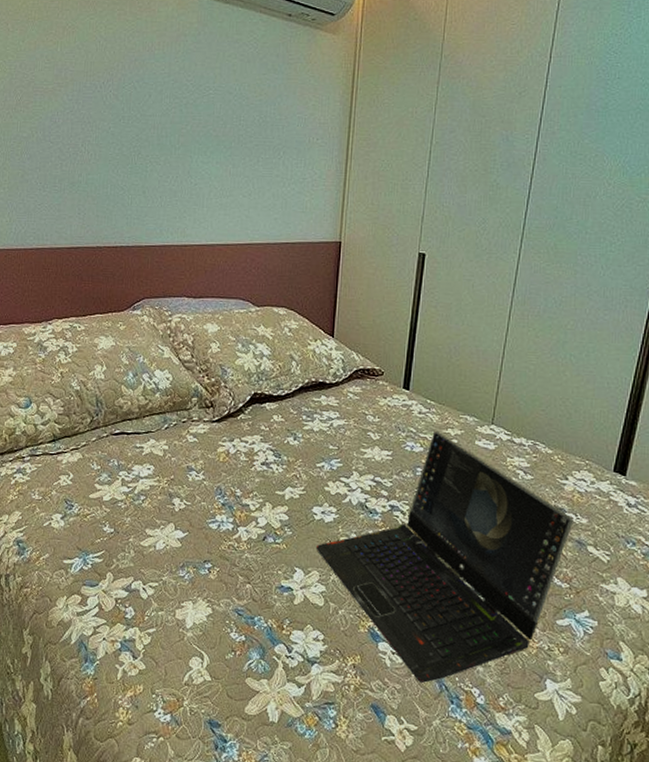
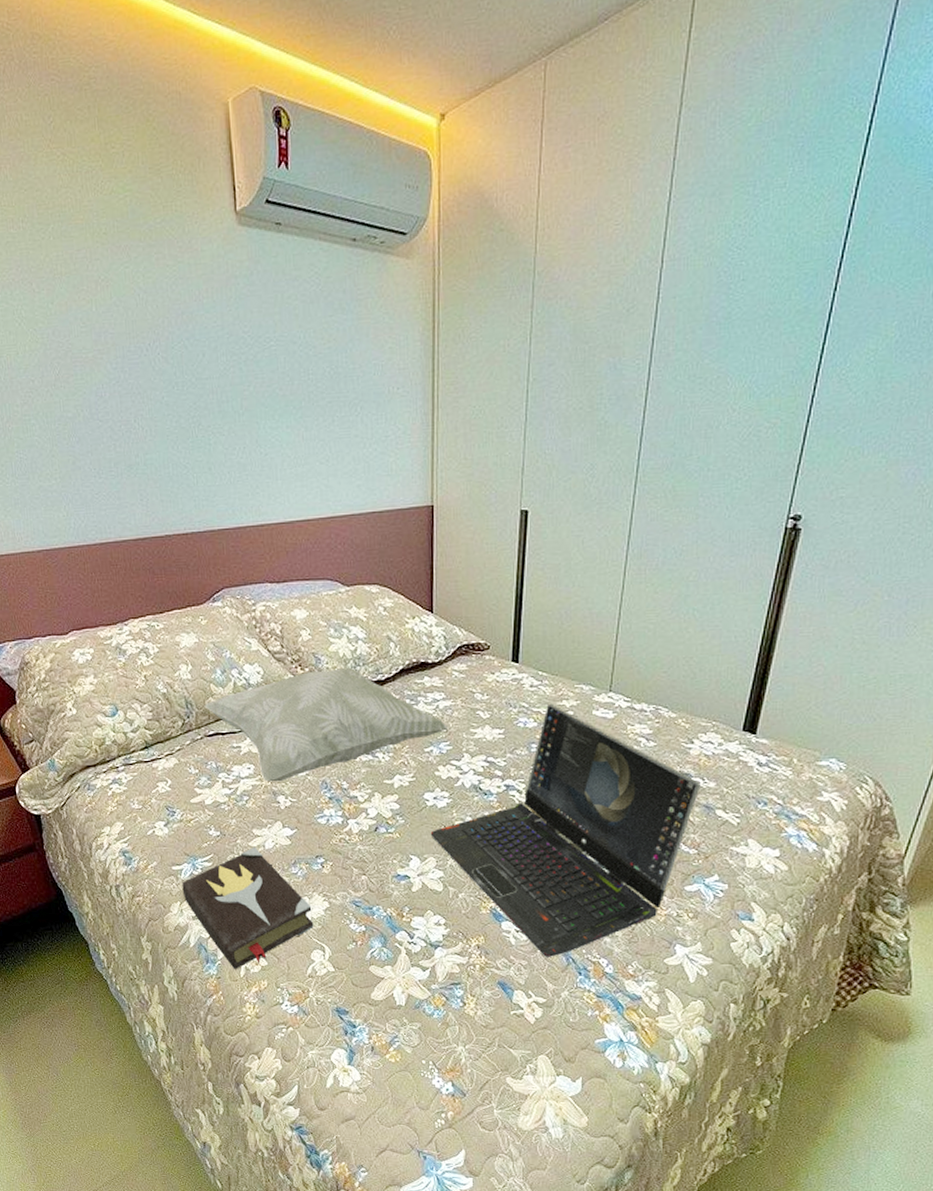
hardback book: none [70,547,195,671] -> present [182,847,314,969]
decorative pillow: none [113,381,341,485] -> present [204,668,449,782]

